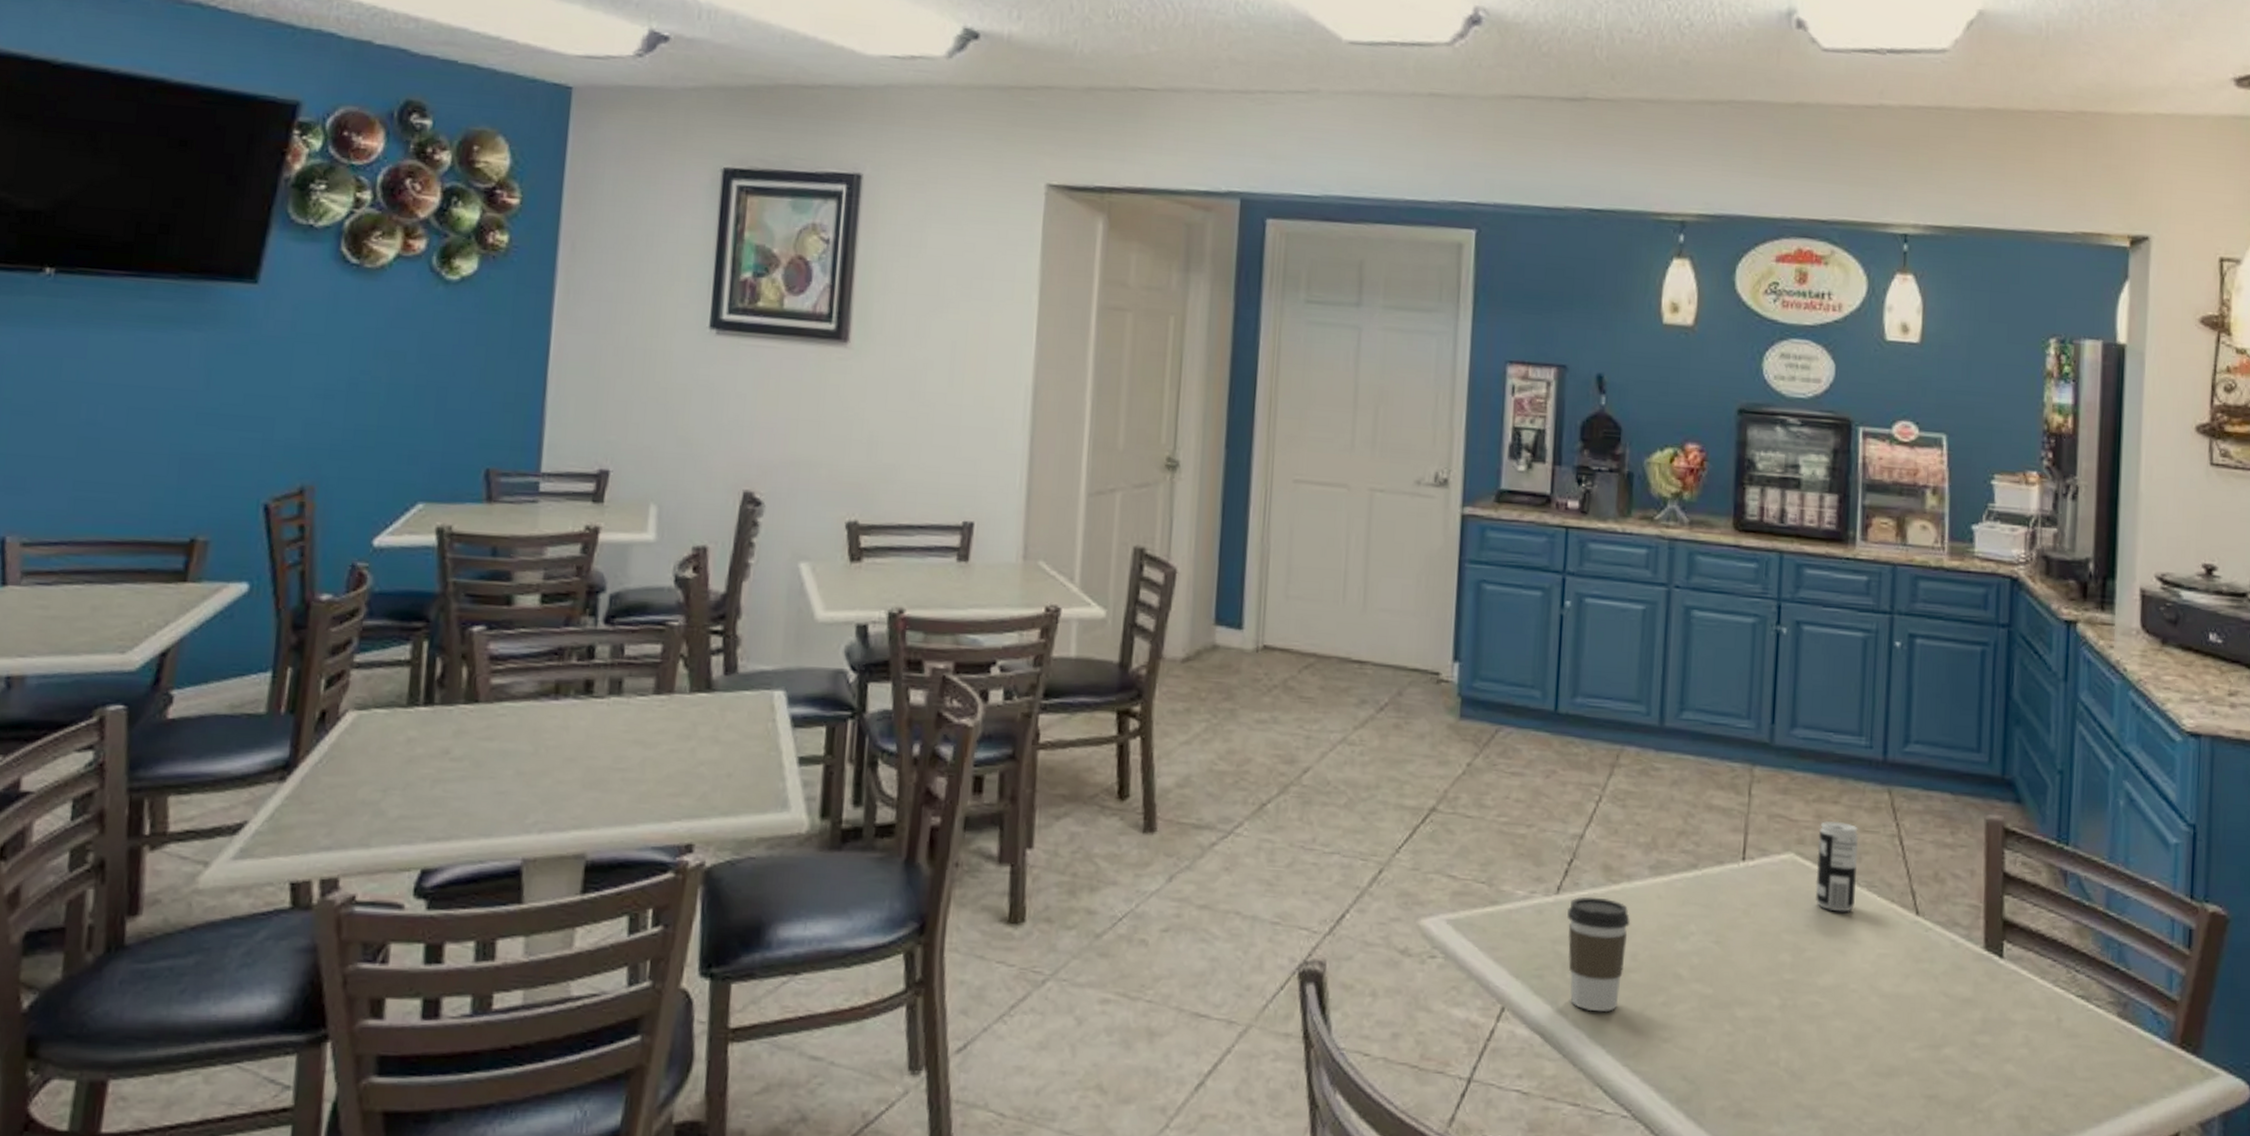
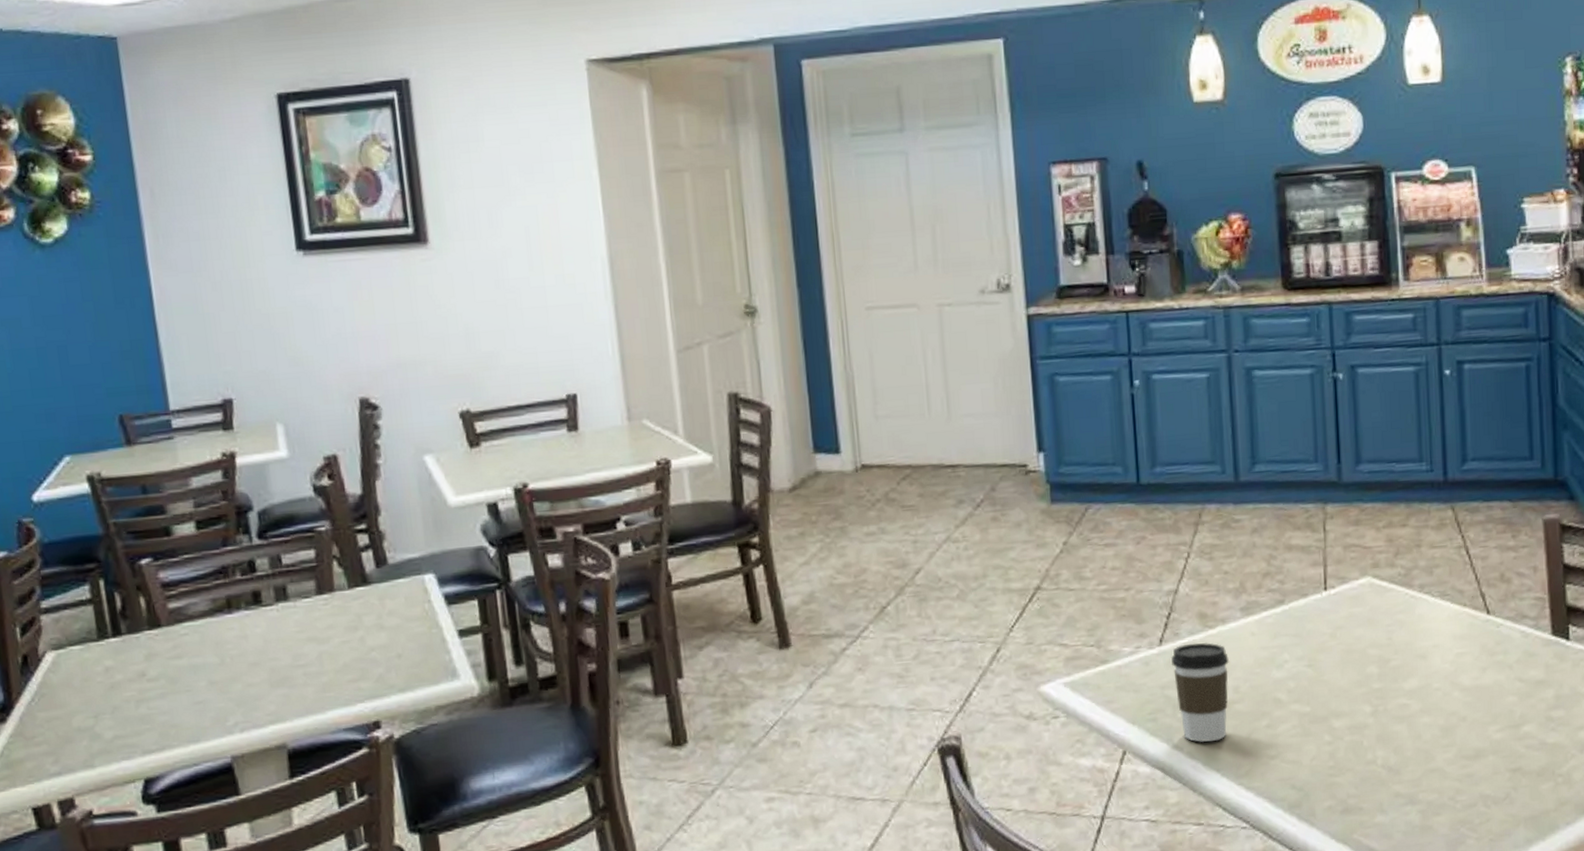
beverage can: present [1815,821,1858,913] -> none [1391,542,1430,623]

